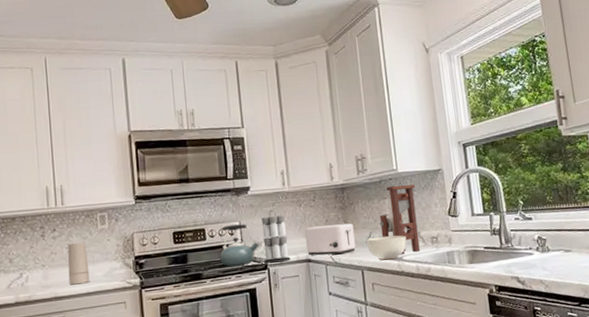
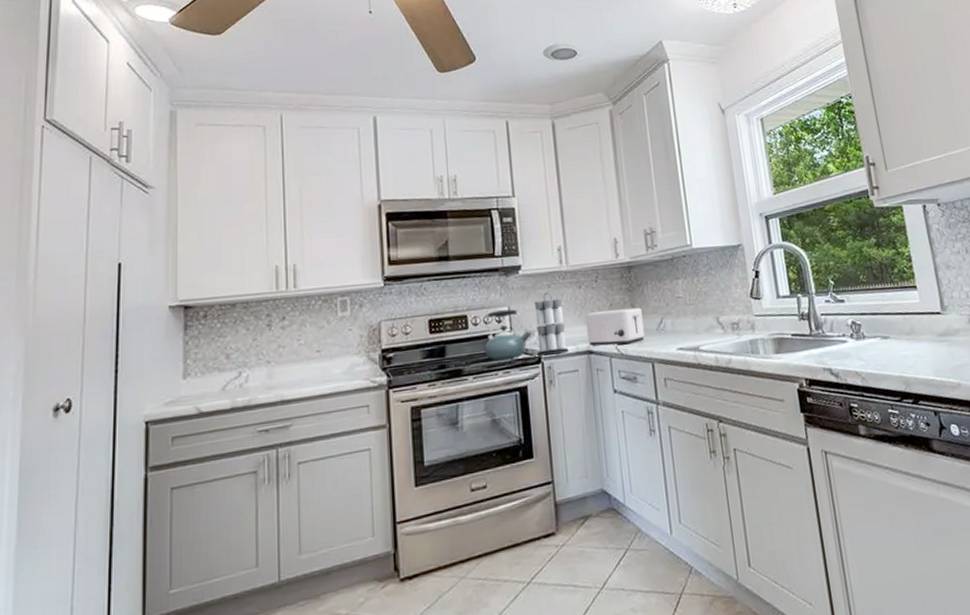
canister: present [67,243,90,285] -> none [299,333,326,386]
bowl: present [366,235,407,260] -> none [657,321,704,351]
paper towel holder: present [379,184,420,255] -> none [672,262,719,345]

